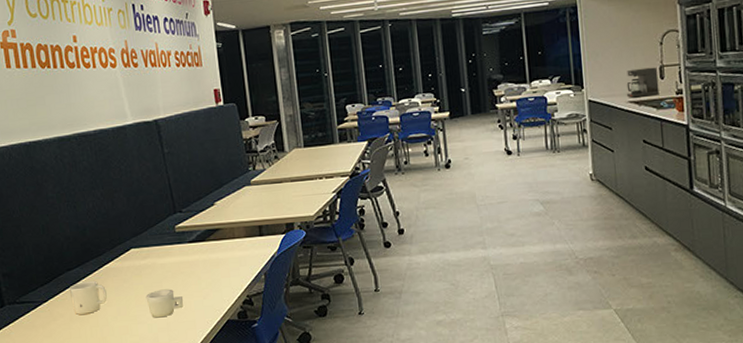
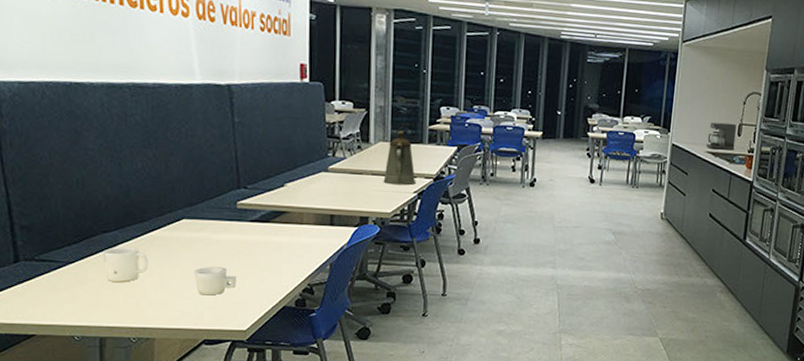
coffee pot: none [302,135,334,189] -> present [383,130,416,186]

